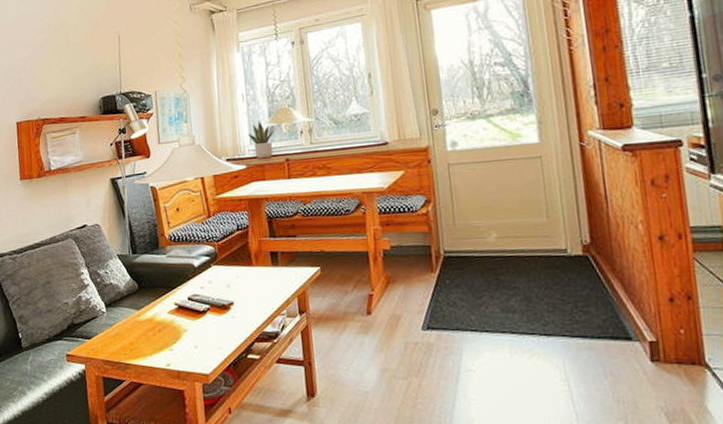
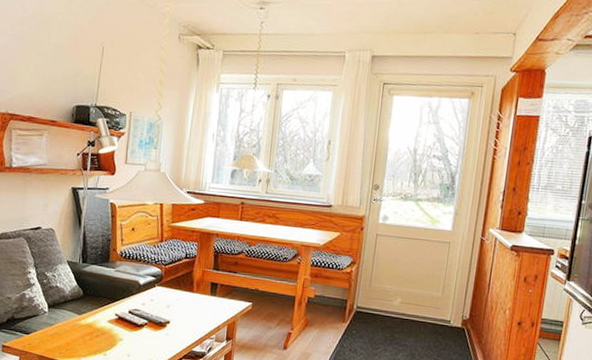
potted plant: present [248,121,275,160] -> none [211,162,237,199]

